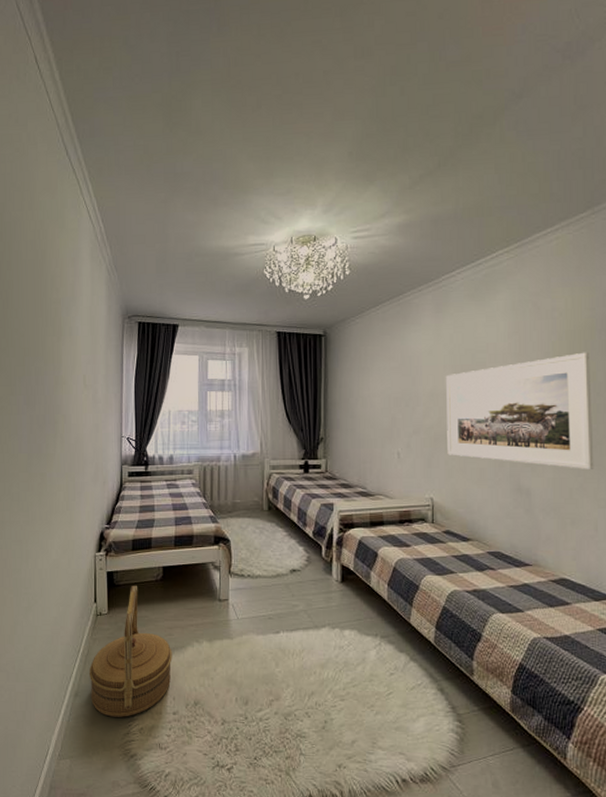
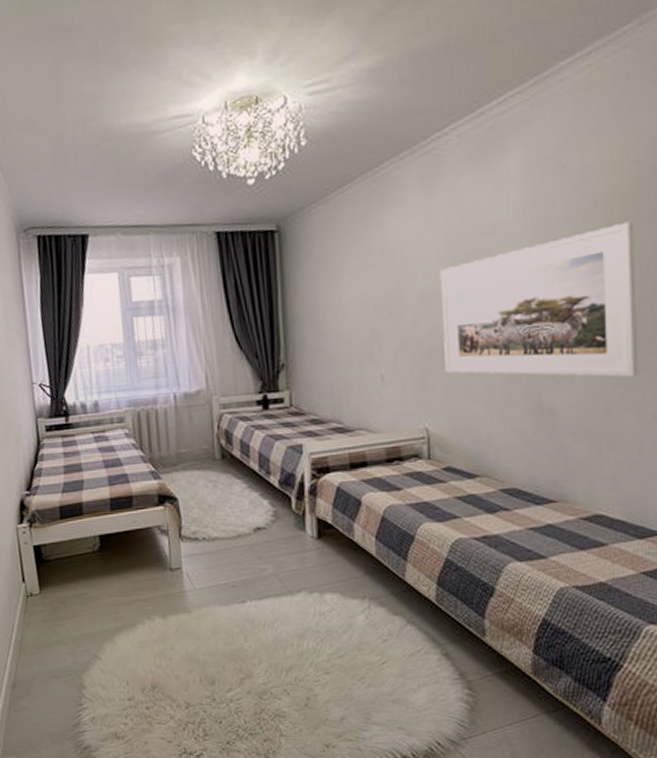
woven basket: present [89,585,173,717] -> none [25,558,122,707]

